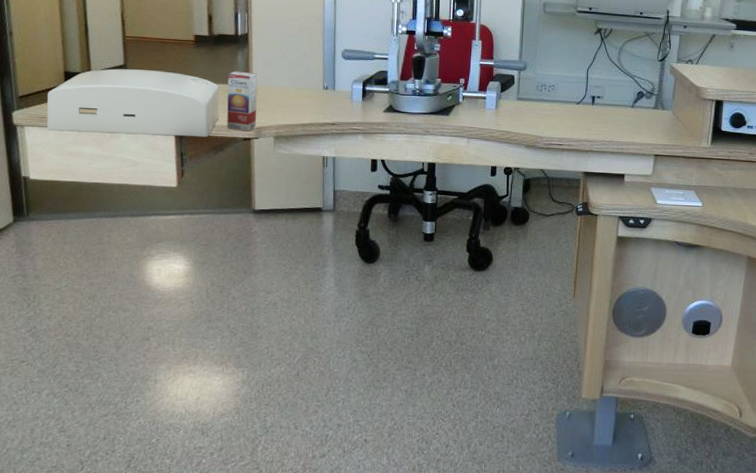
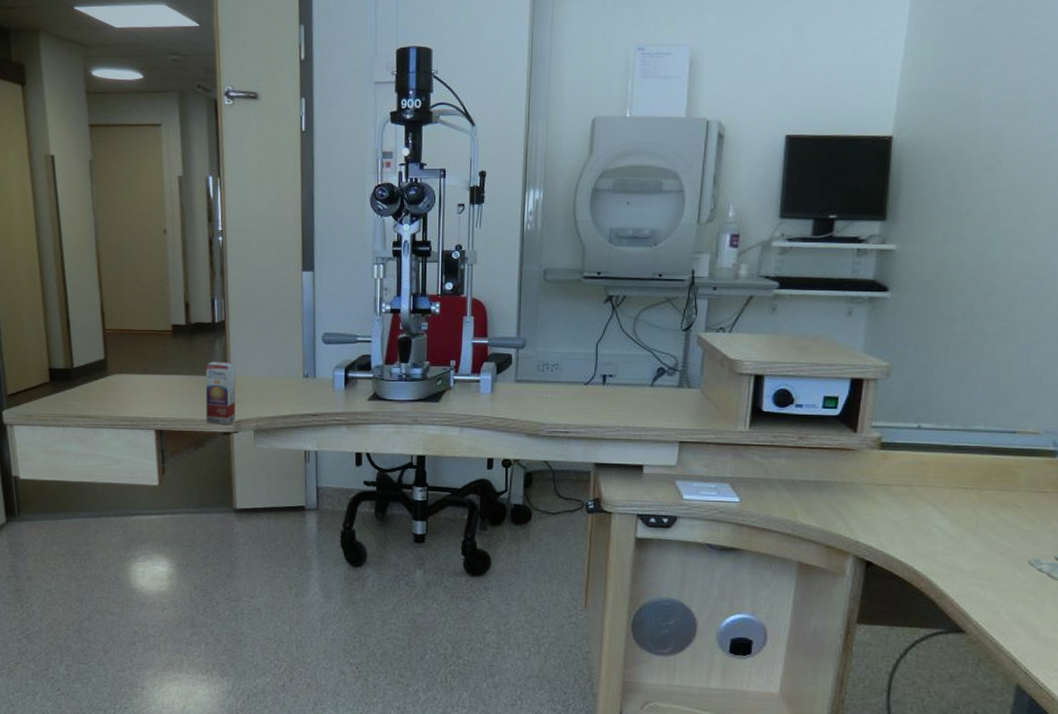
tissue dispenser: present [46,68,220,138] -> none [33,363,199,433]

